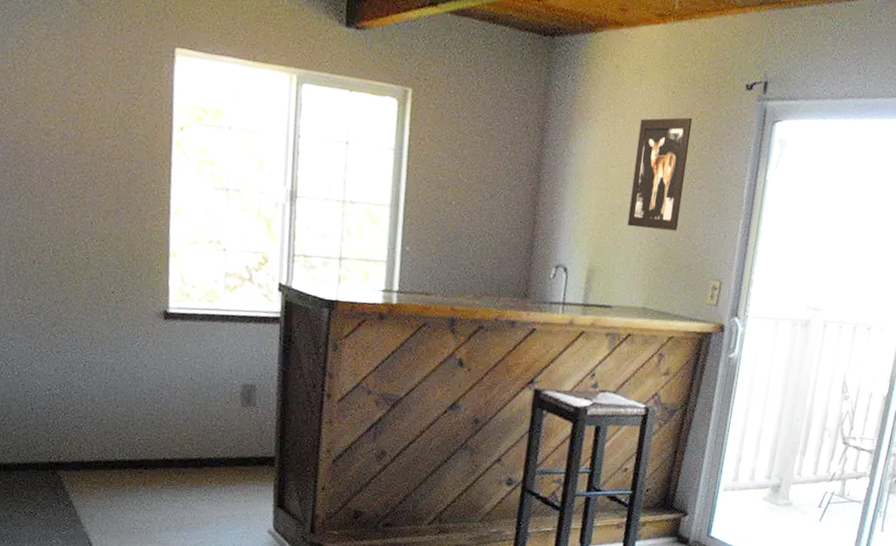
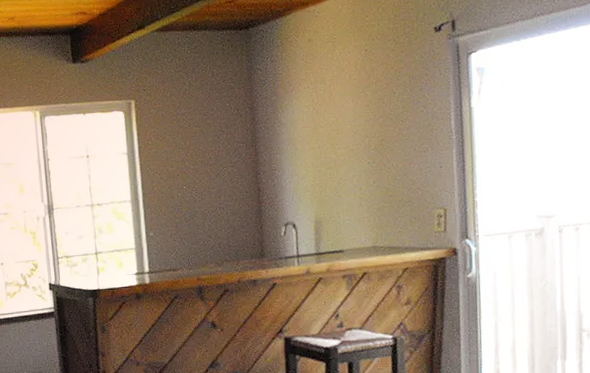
wall art: present [627,117,693,231] -> none [339,68,393,176]

